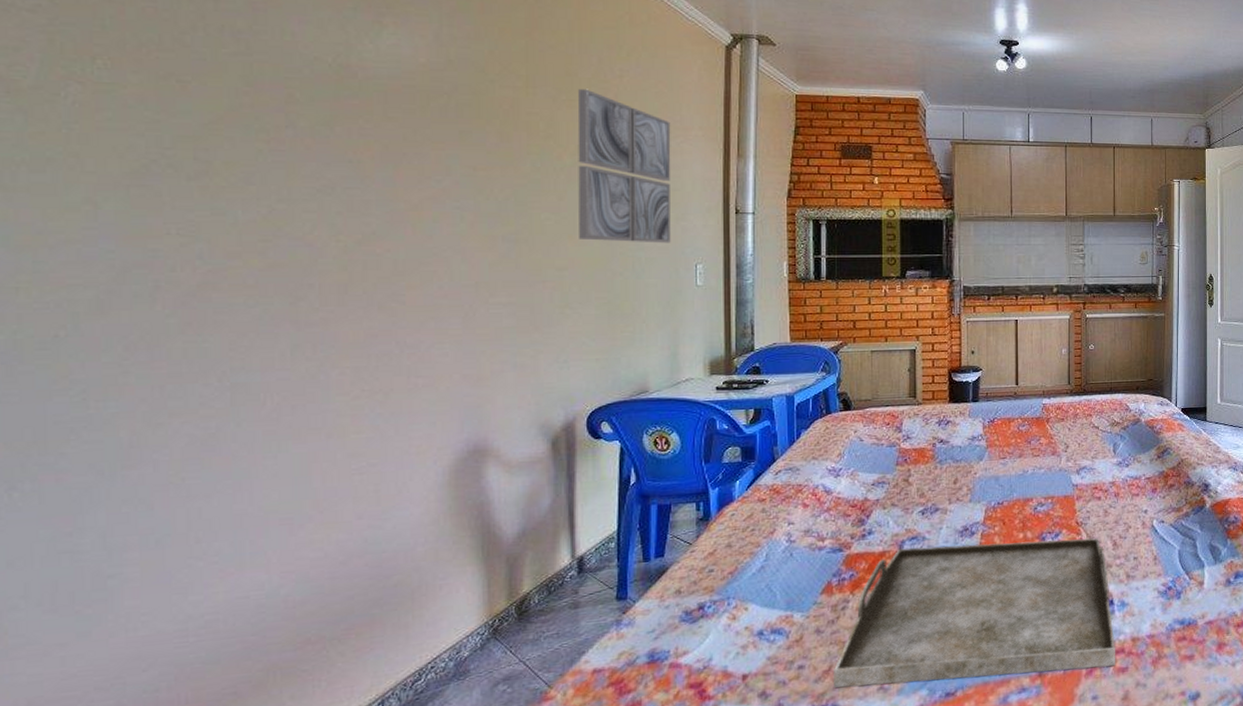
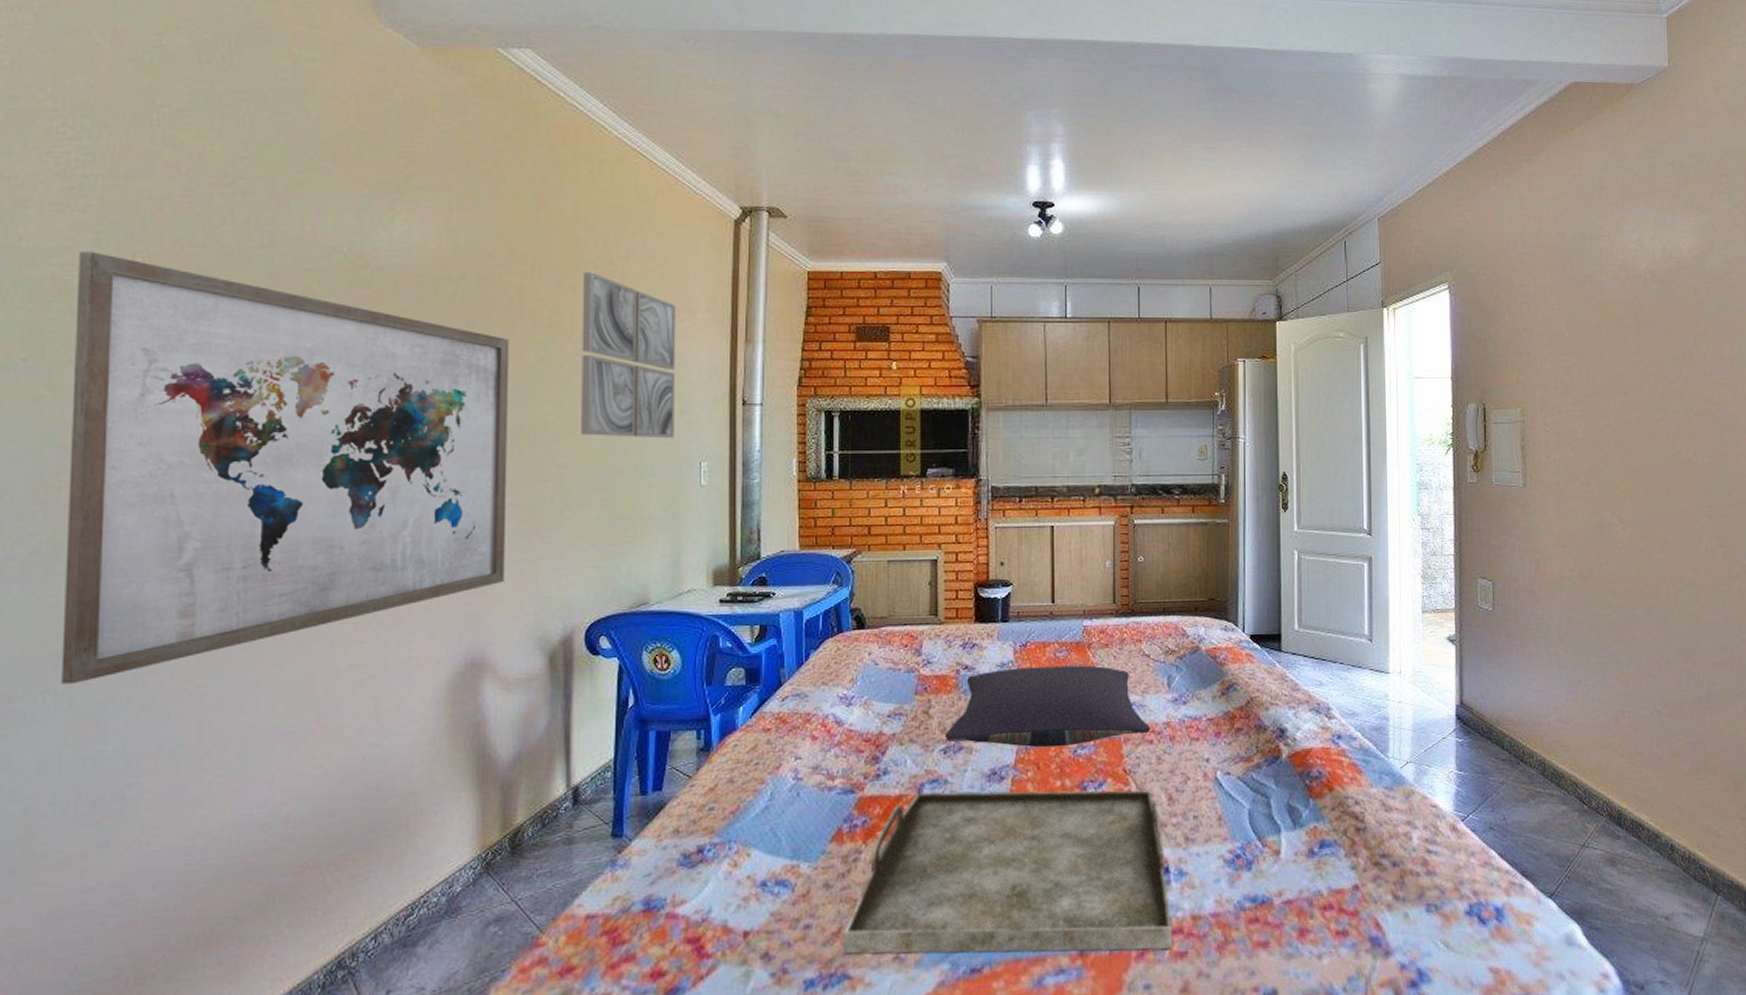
wall art: none [28,52,506,481] -> present [61,251,510,684]
pillow: none [923,436,1099,507] -> present [945,665,1151,748]

